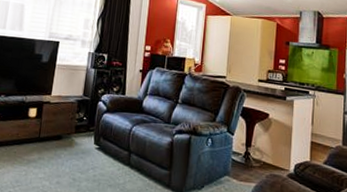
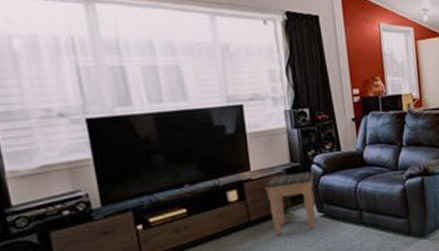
footstool: none [56,104,98,158] -> present [265,172,316,235]

